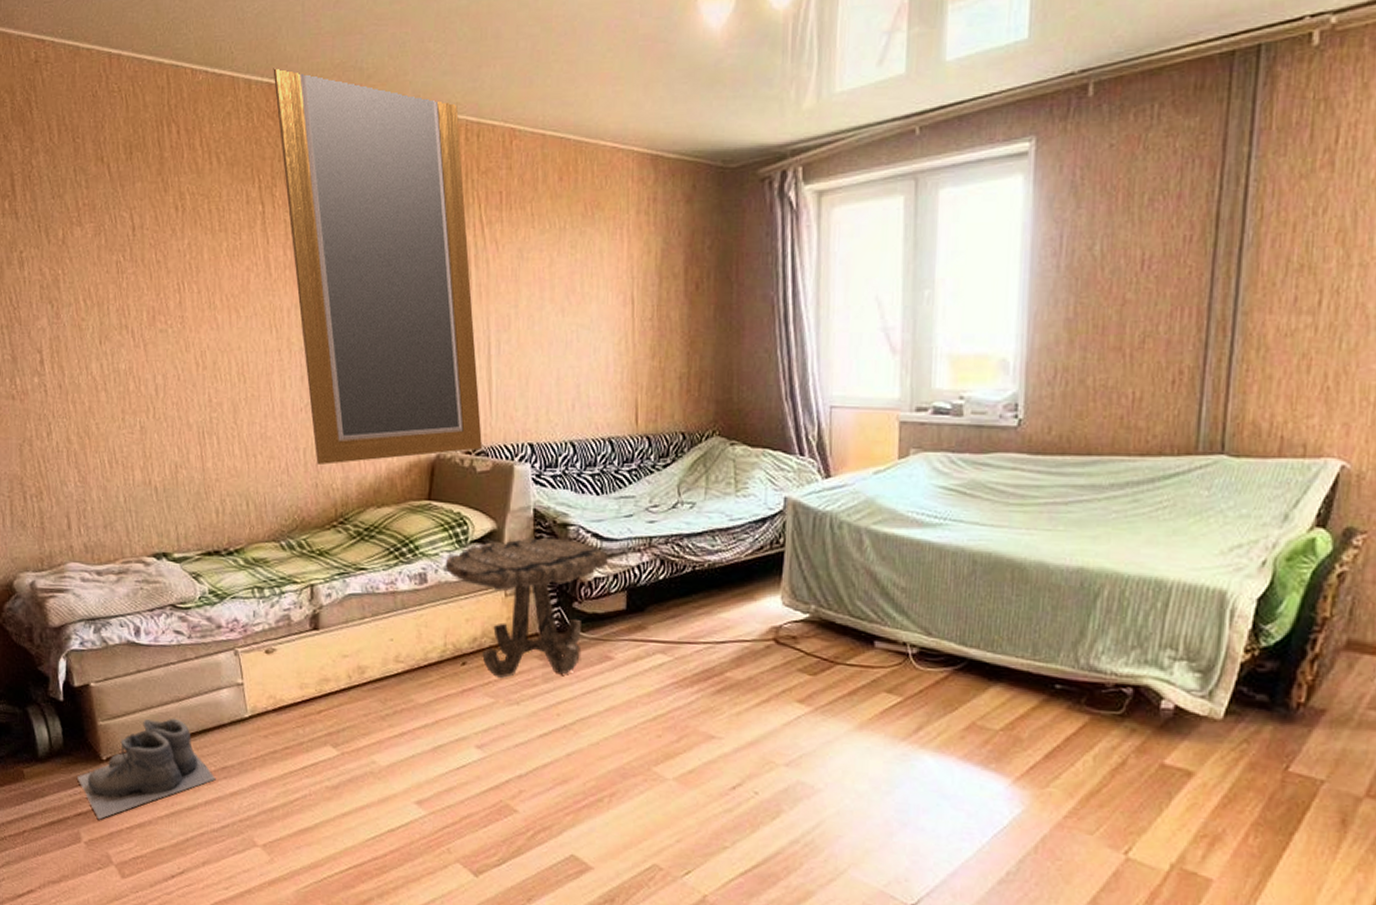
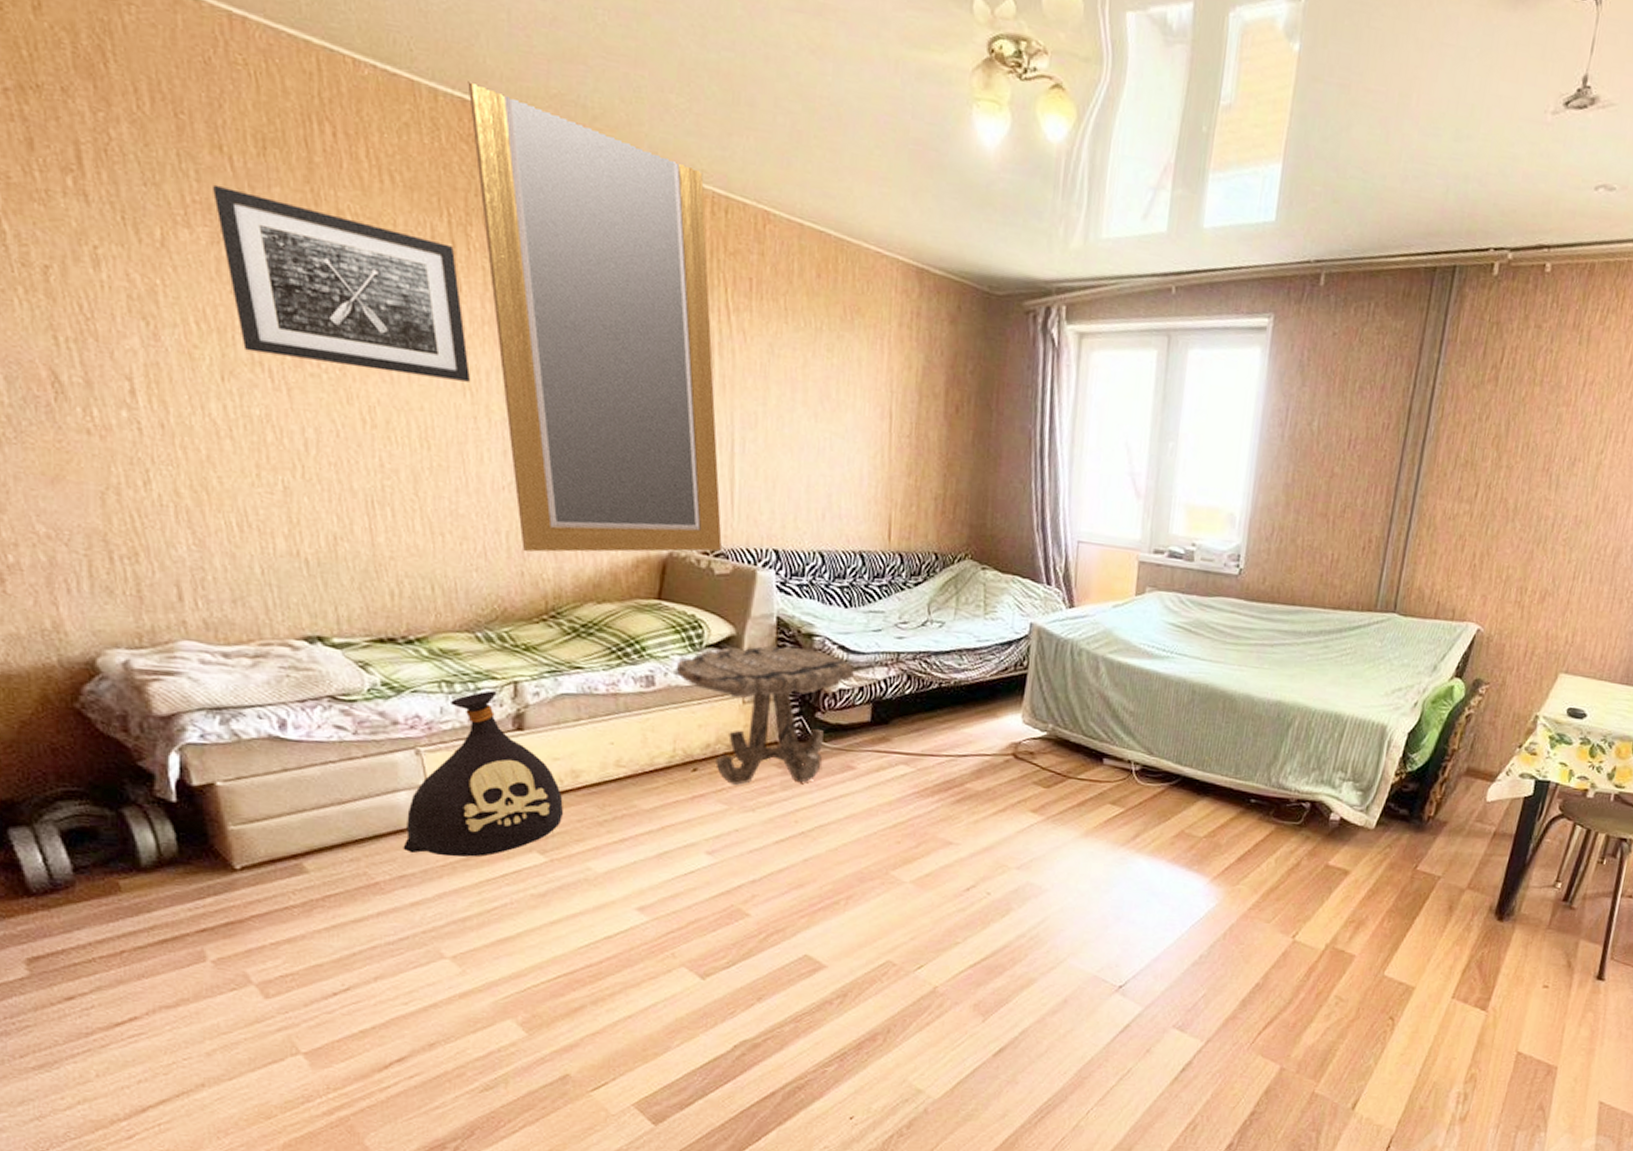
boots: present [77,718,216,820] -> none [200,822,392,936]
wall art: none [96,188,276,320] -> present [211,184,471,382]
bag: none [224,594,353,750] -> present [403,690,564,857]

